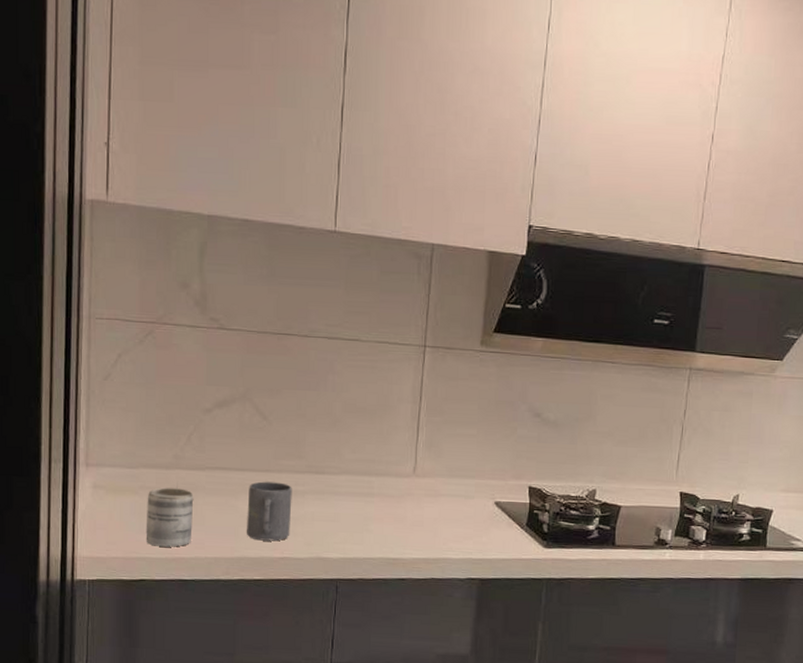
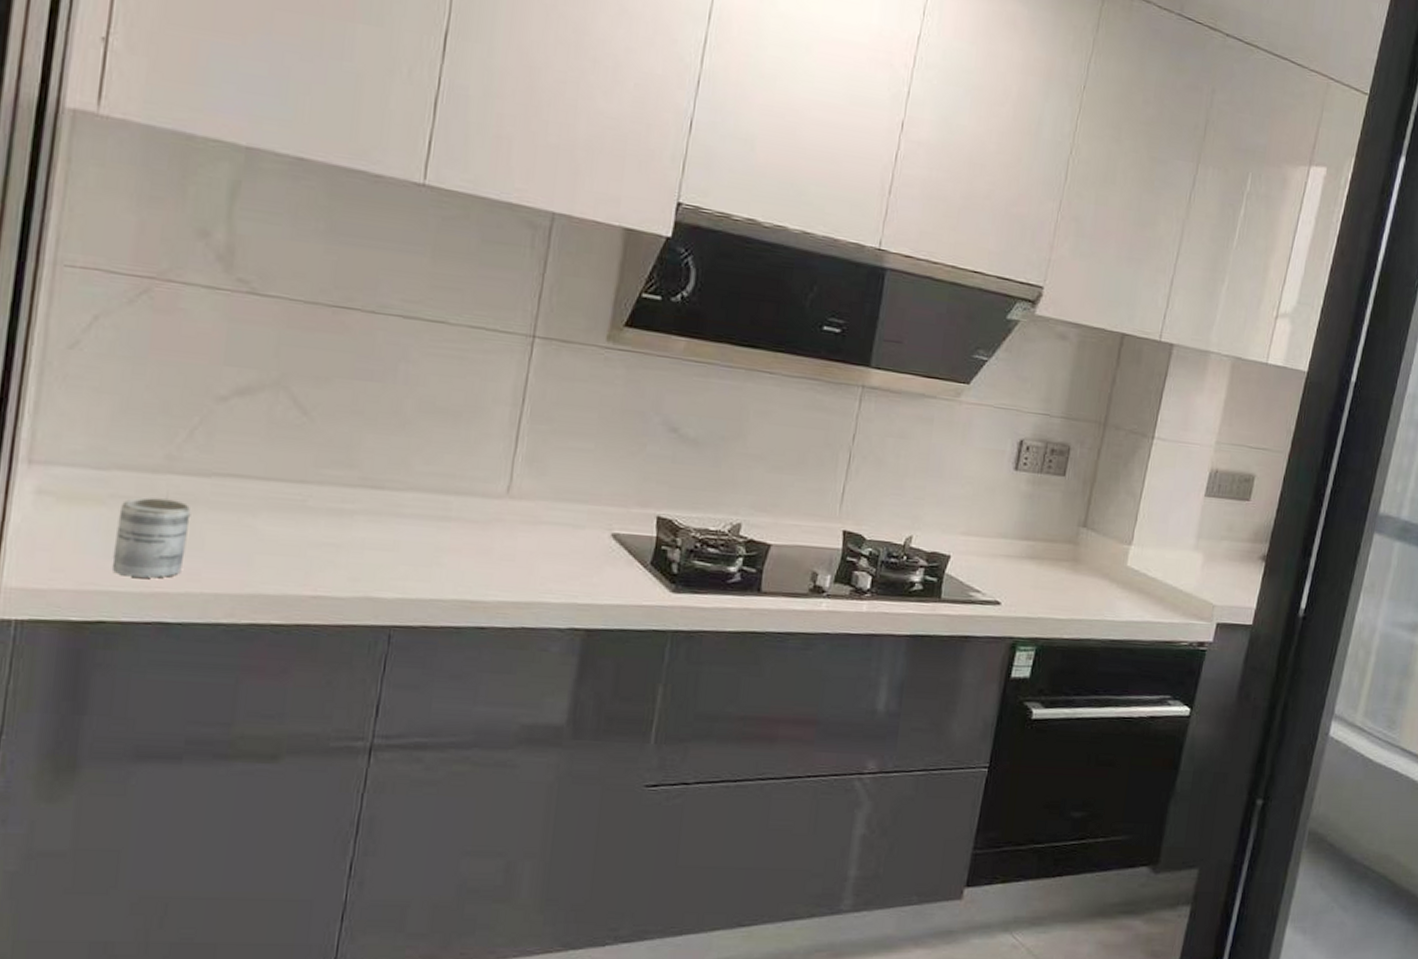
mug: present [247,481,292,541] -> none [265,495,337,575]

